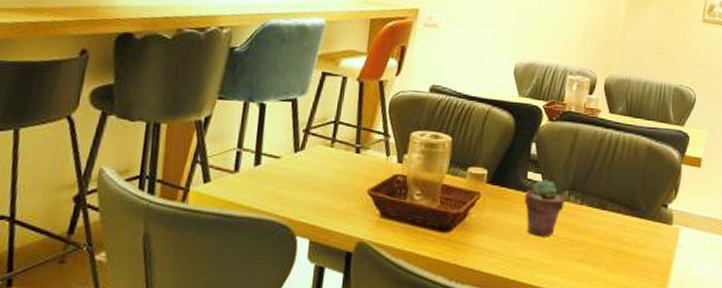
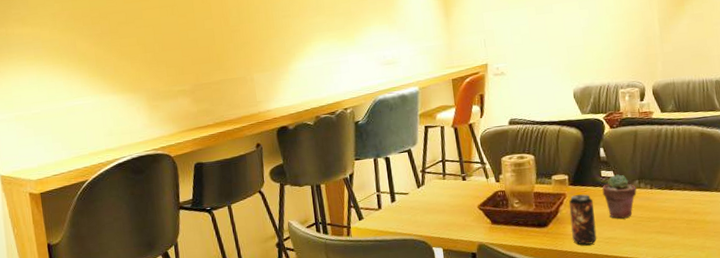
beverage can: none [477,197,512,263] -> present [568,194,597,245]

